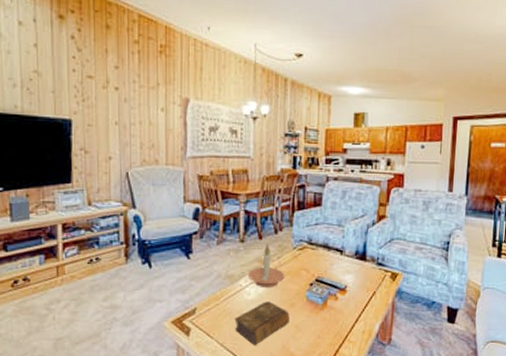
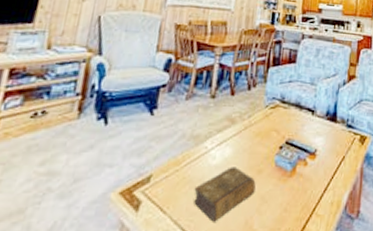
candle holder: present [248,243,286,288] -> none [215,100,255,151]

